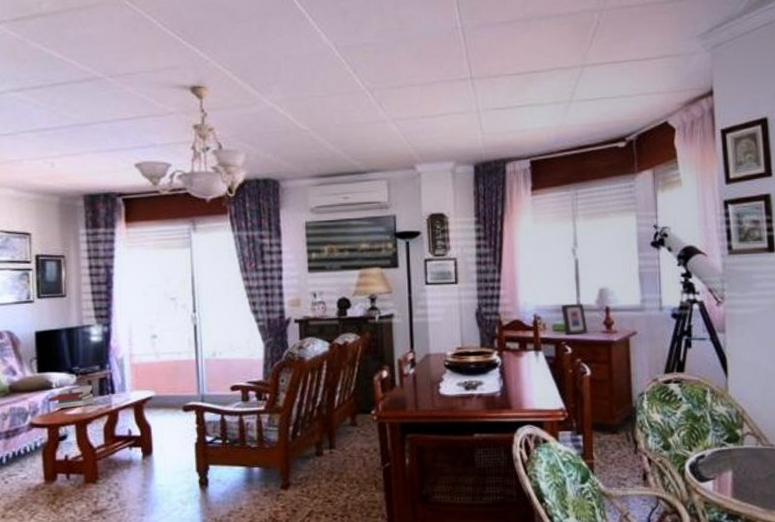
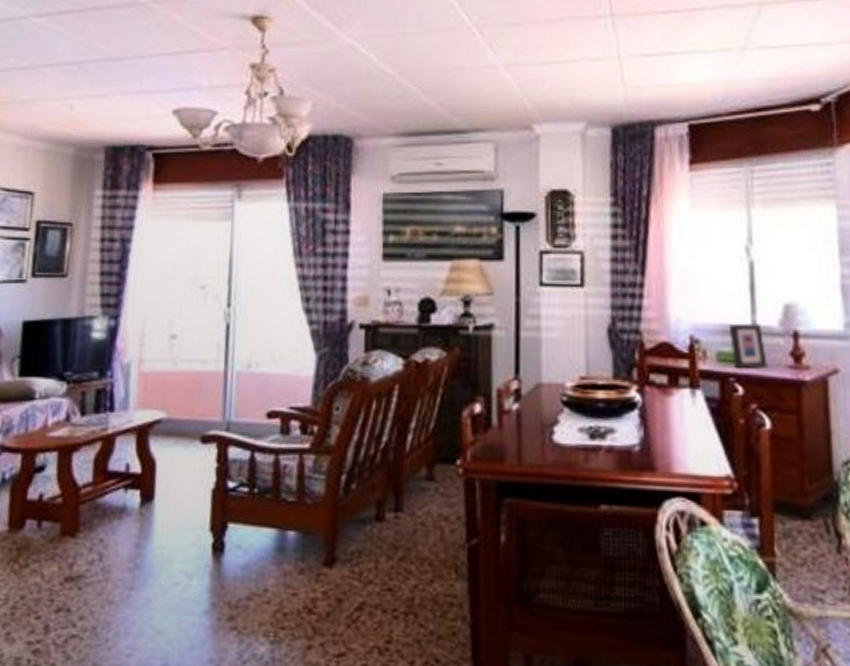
books: present [47,384,95,410] -> none [27,397,87,429]

